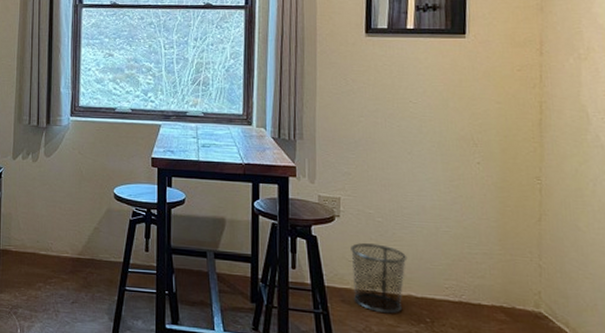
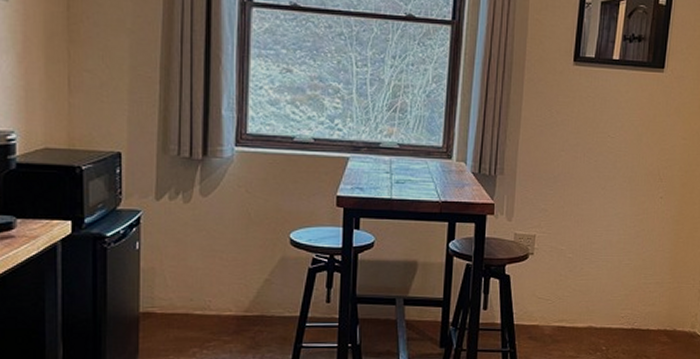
waste bin: present [351,243,408,314] -> none [539,280,592,346]

